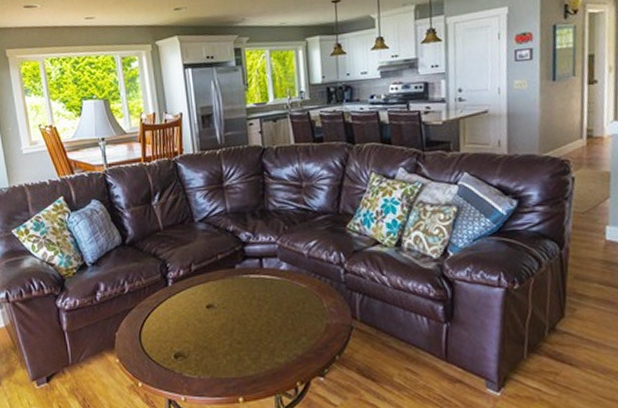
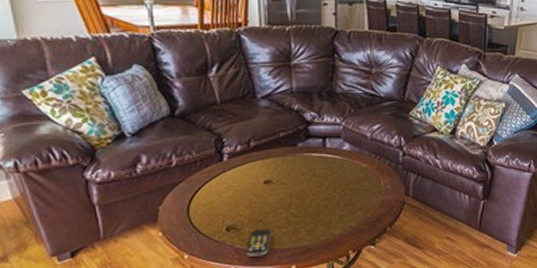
remote control: none [194,356,217,386] -> present [246,228,272,257]

